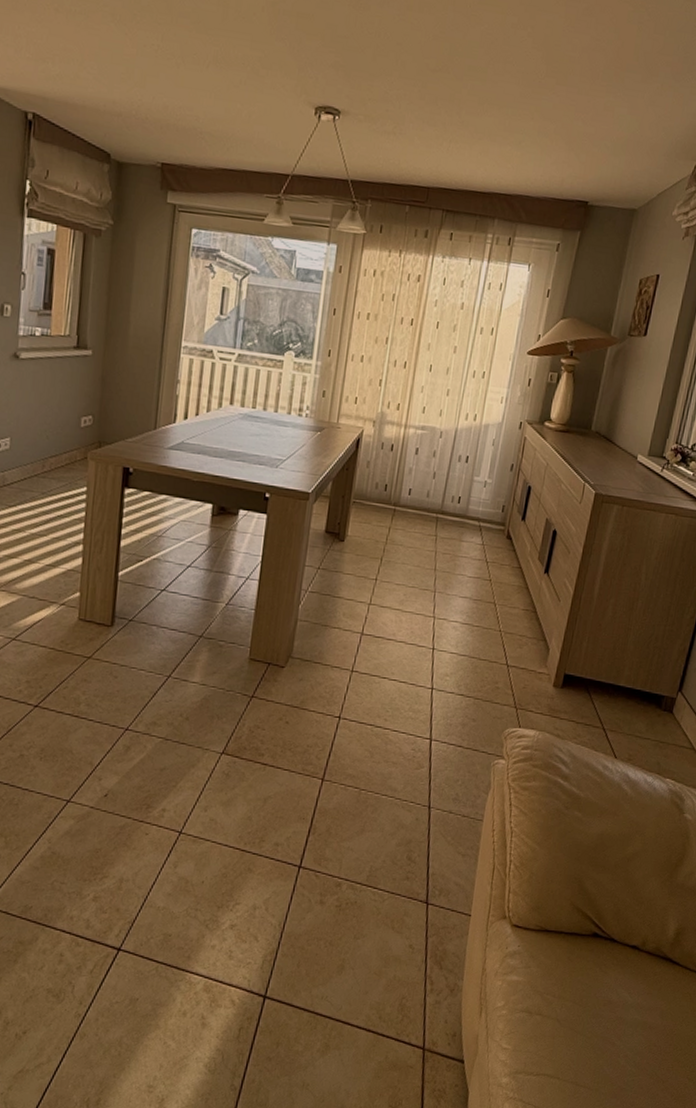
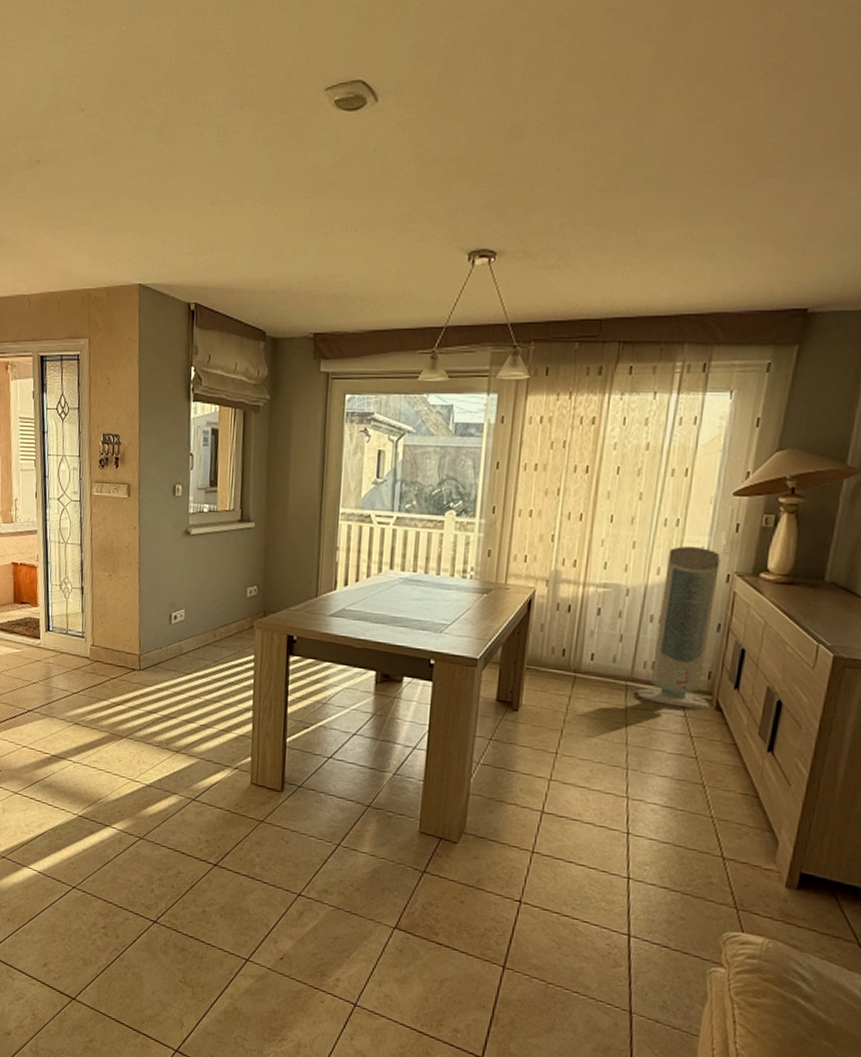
air purifier: none [445,396,516,538] -> present [637,545,721,709]

